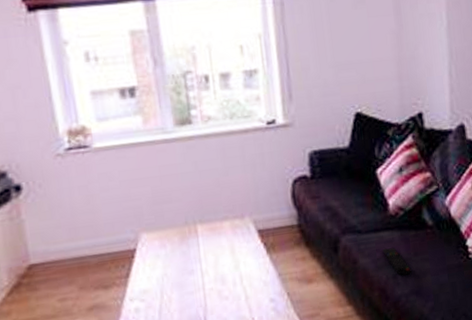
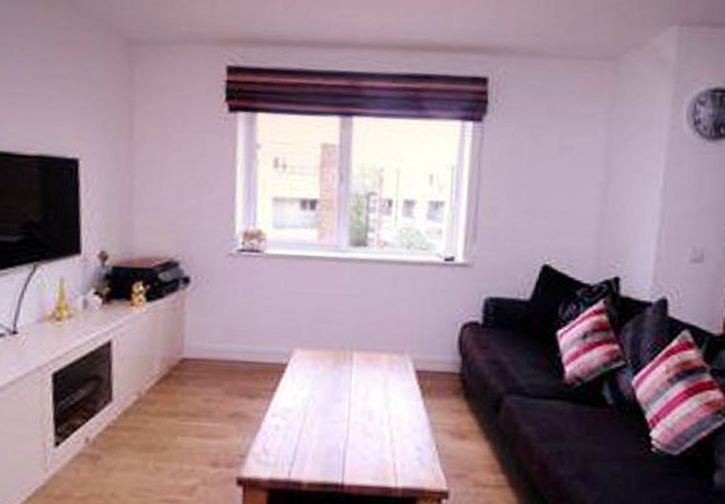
remote control: present [382,247,412,276] -> none [550,419,581,455]

